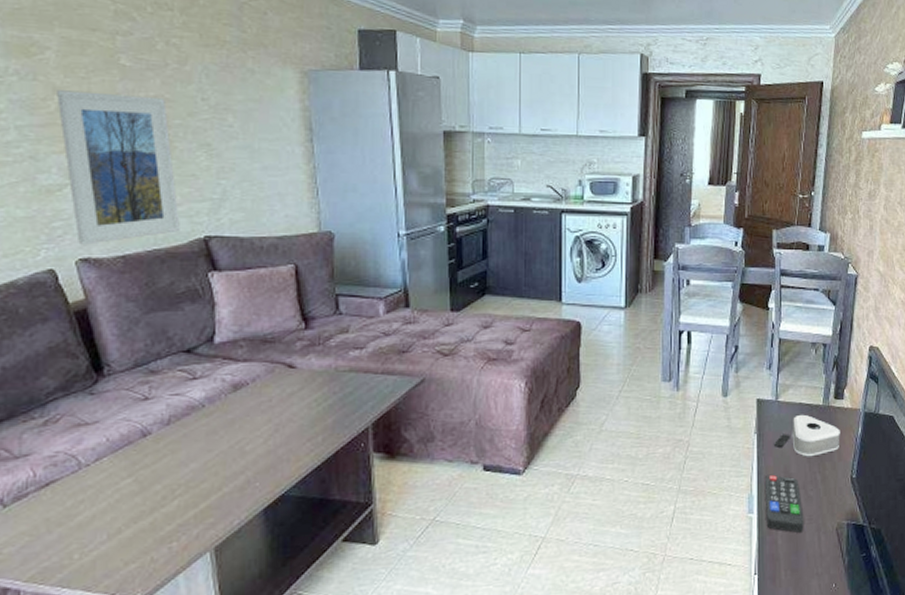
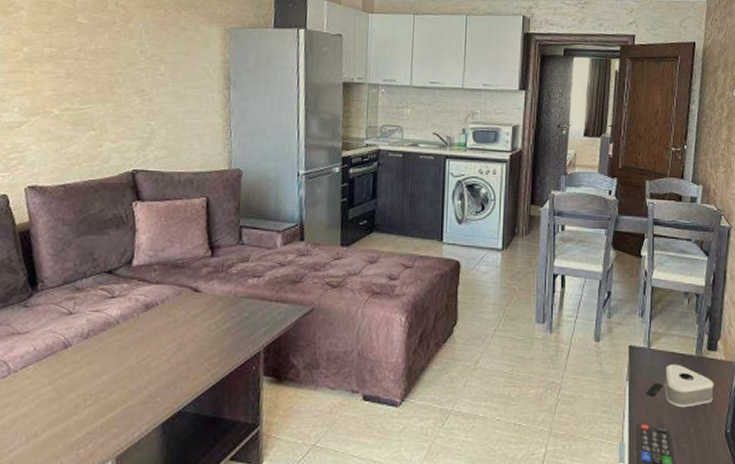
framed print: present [57,90,180,245] -> none [24,43,113,174]

